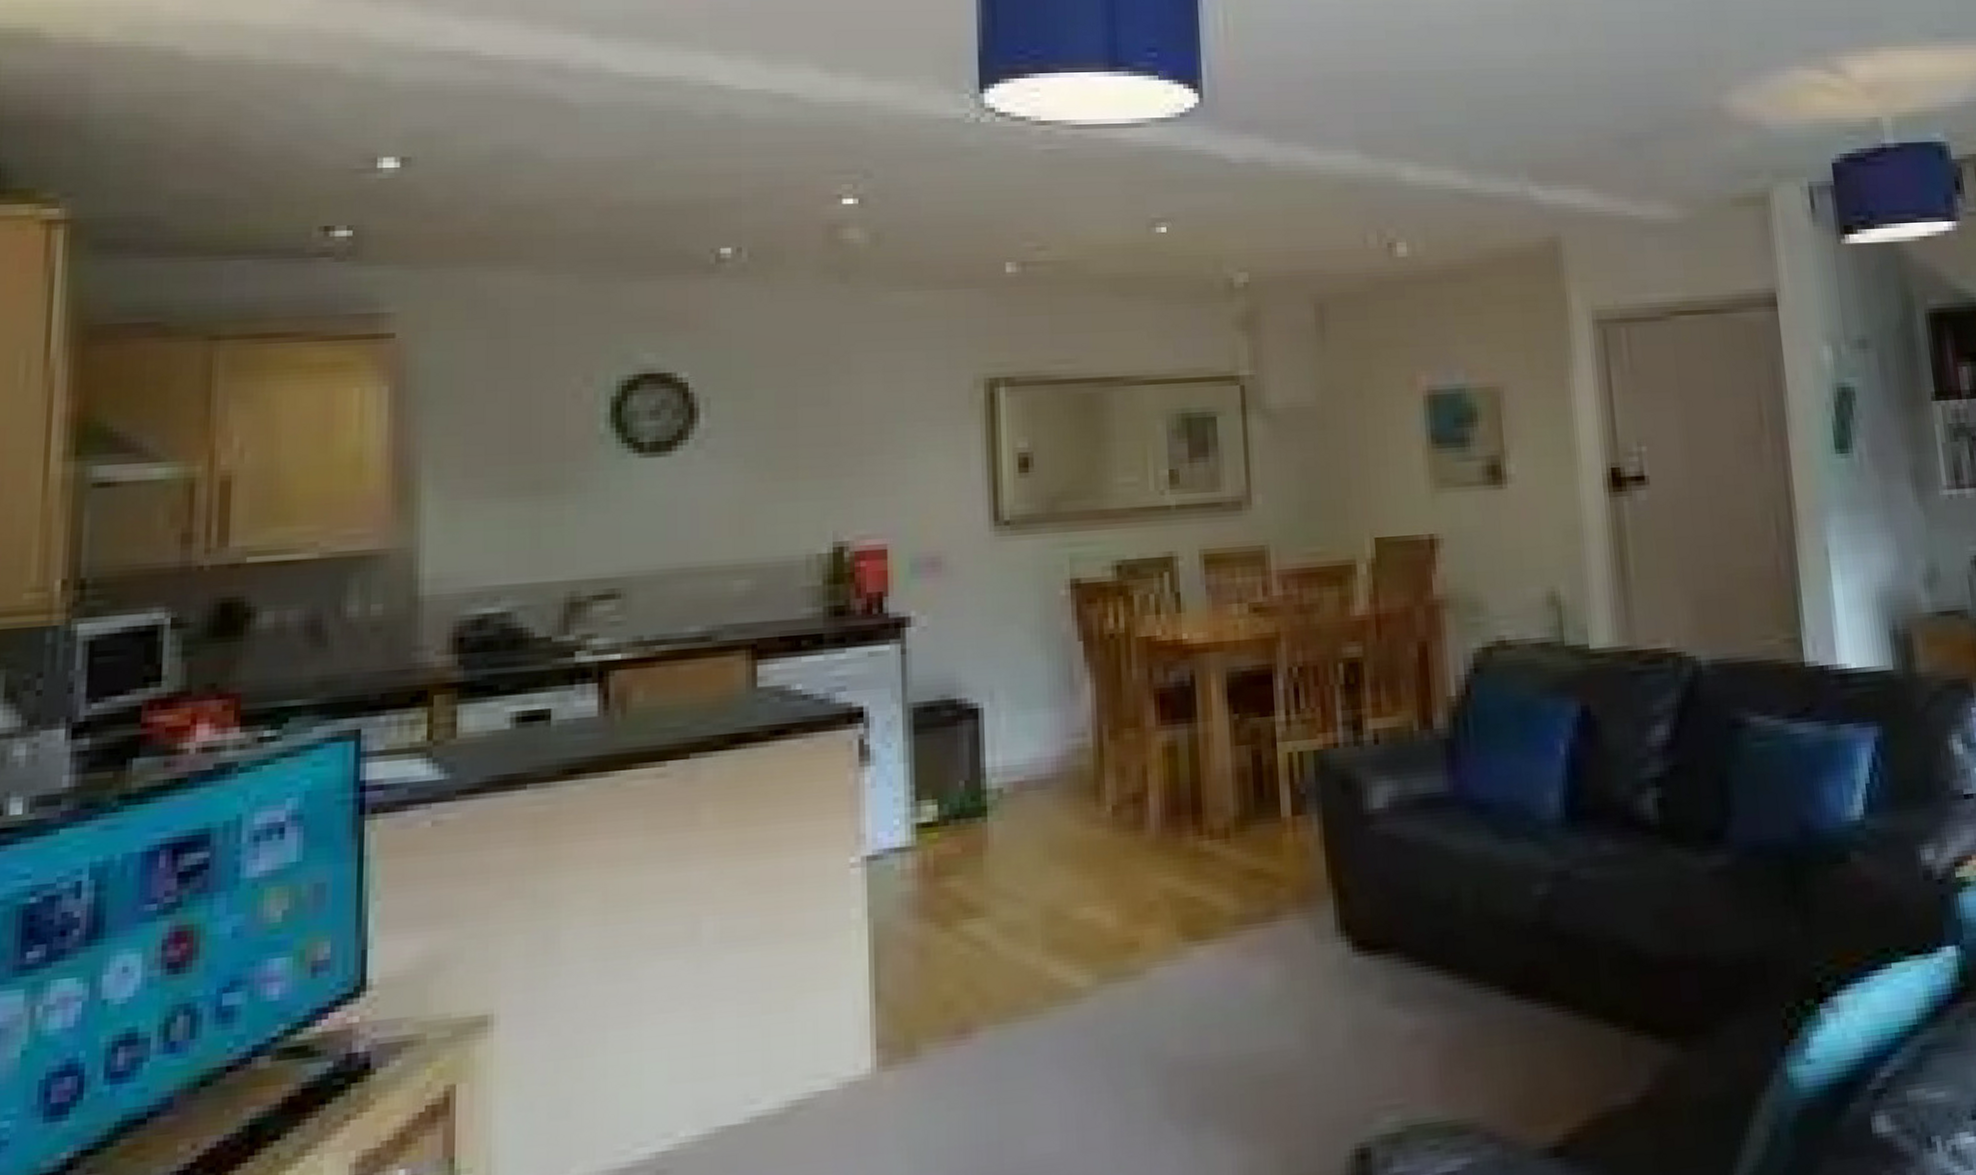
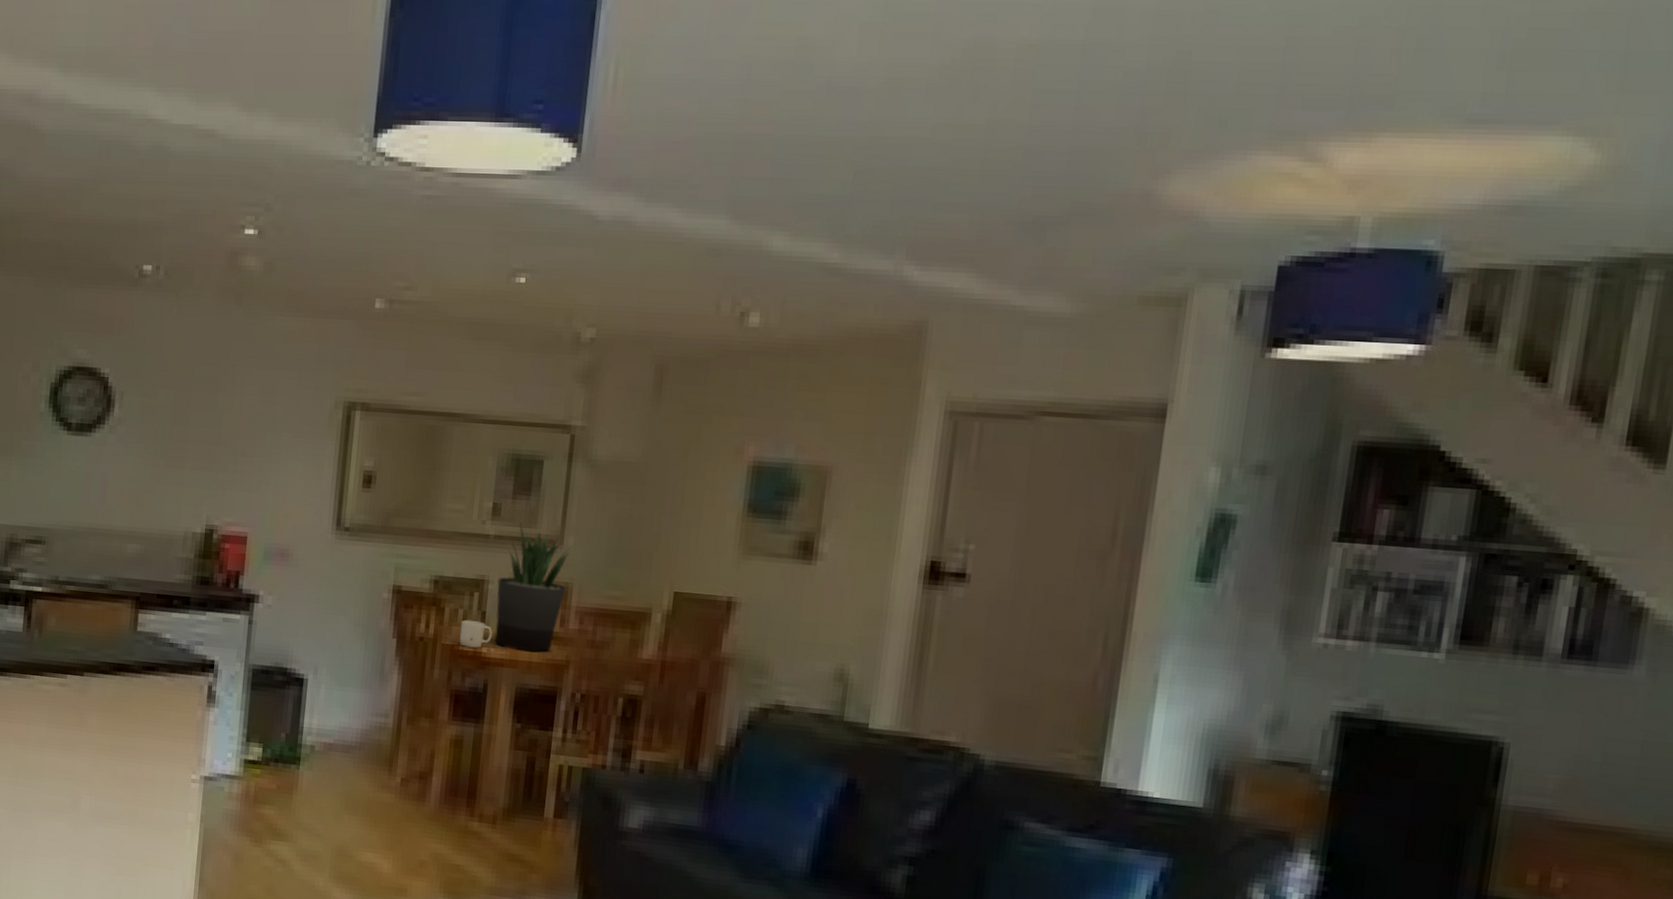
mug: none [1154,604,1191,637] -> present [459,619,493,648]
planter: none [1187,487,1263,630] -> present [494,523,572,652]

